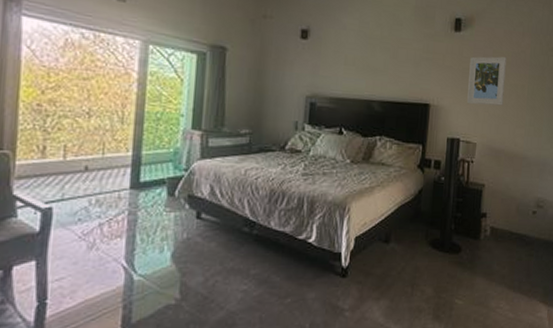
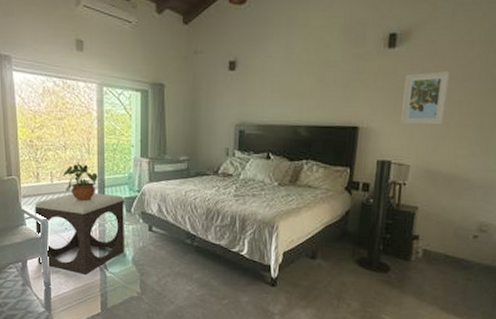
footstool: none [29,172,166,280] -> present [34,193,125,275]
potted plant: none [81,131,133,184] -> present [62,161,98,202]

